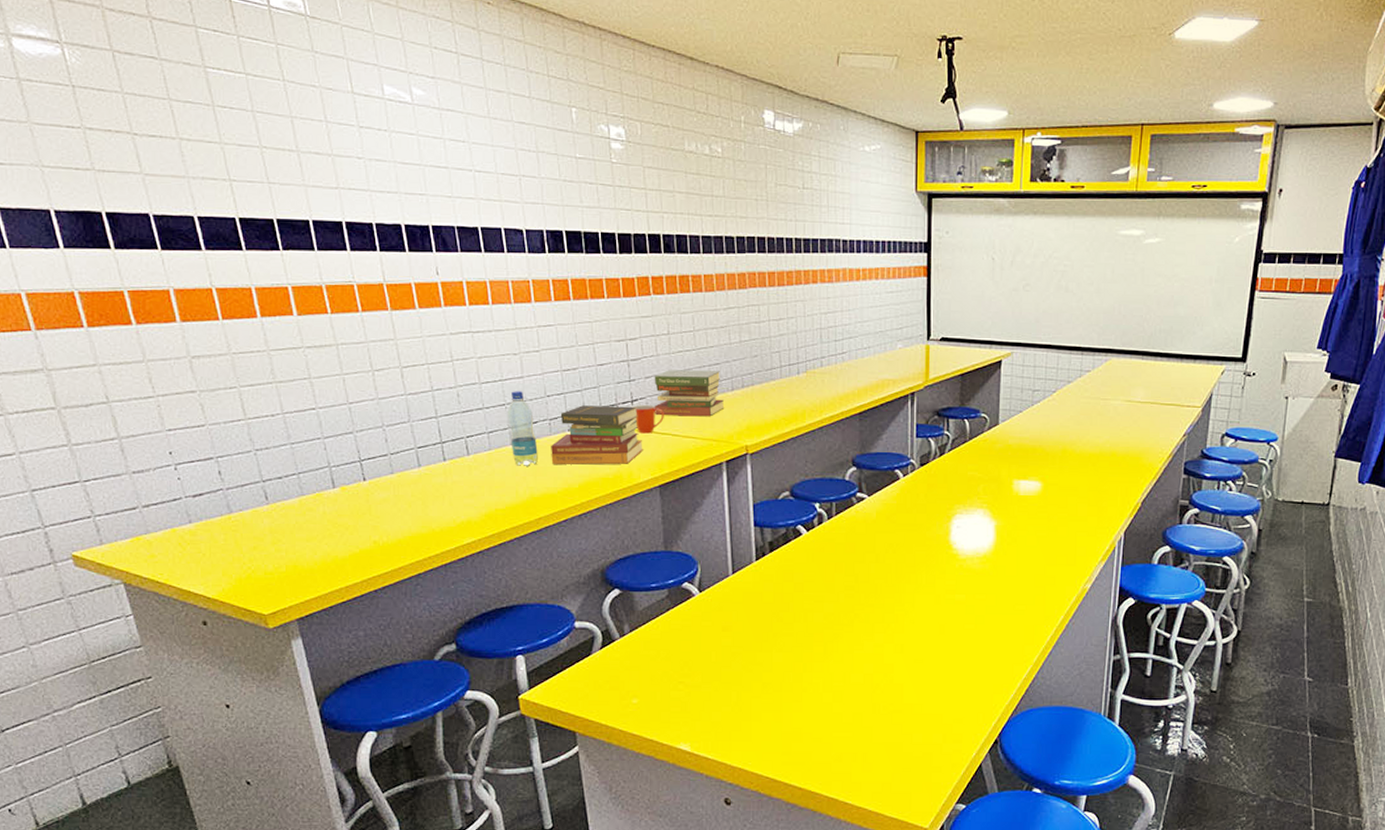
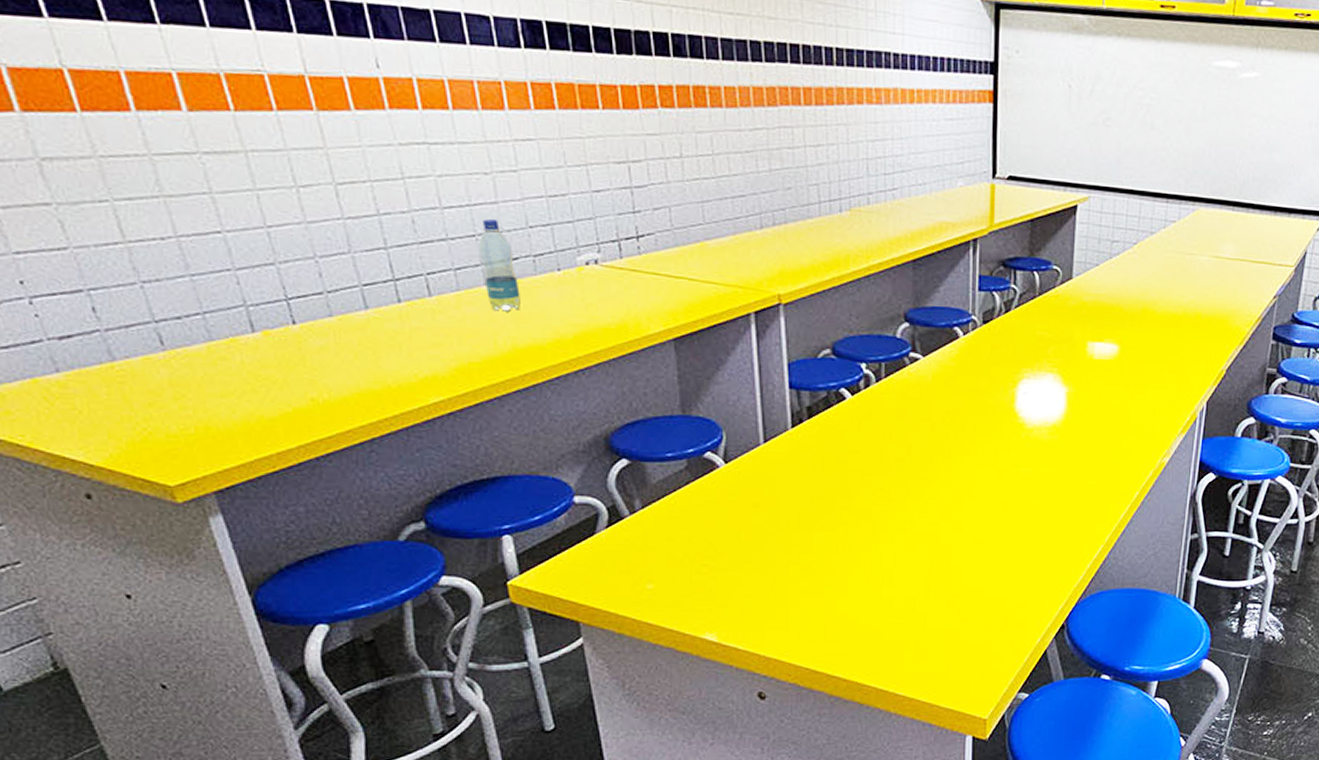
books: present [551,405,643,465] -> none [536,240,653,312]
mug: present [633,404,664,434] -> none [639,241,678,277]
books: present [654,370,725,417] -> none [664,201,752,259]

